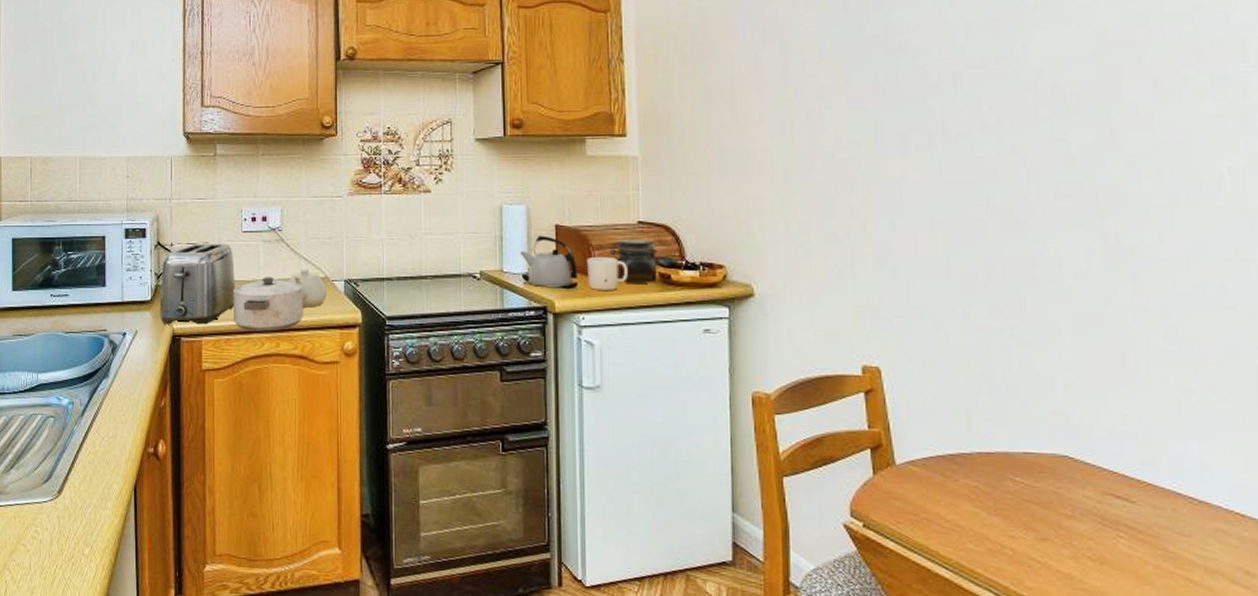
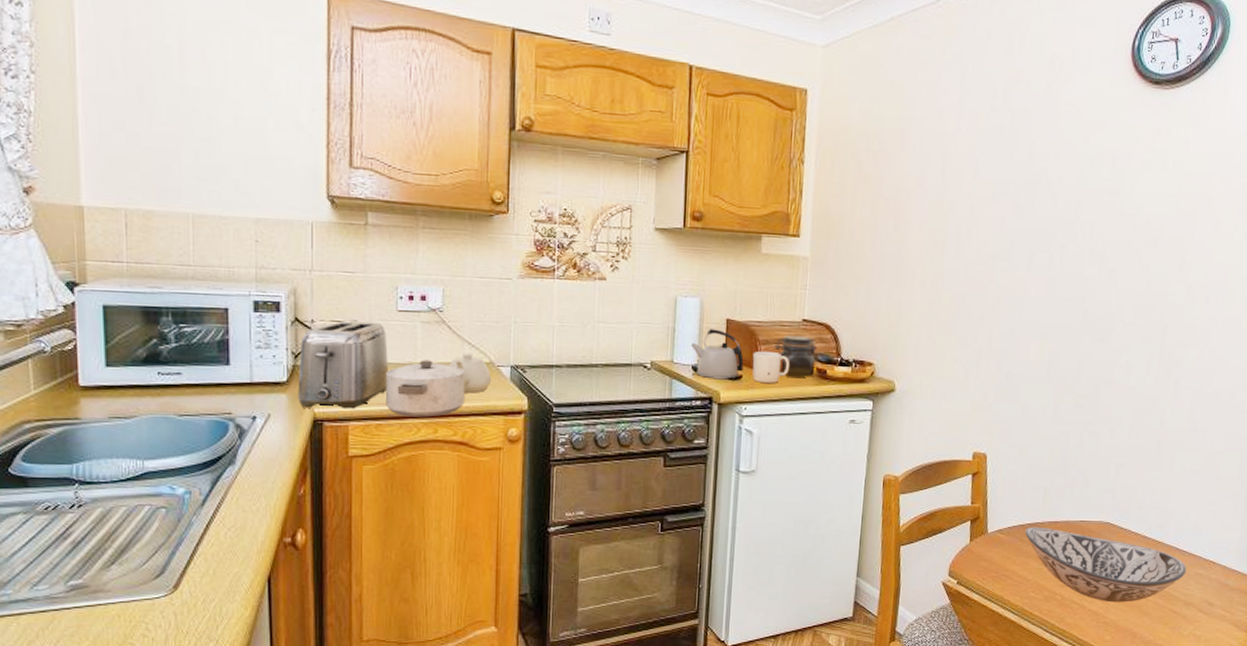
decorative bowl: none [946,459,1200,564] -> present [1024,527,1187,602]

